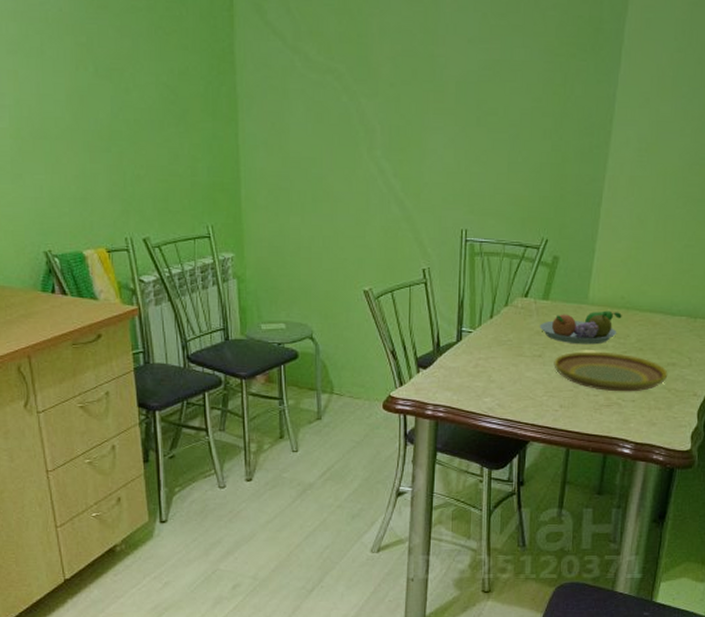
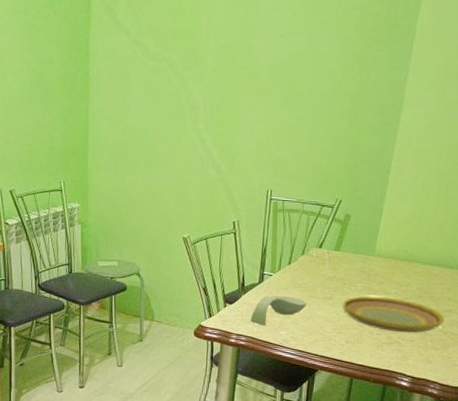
spoon rest: none [448,355,513,393] -> present [250,295,307,326]
fruit bowl: present [539,310,622,345] -> none [331,262,405,291]

